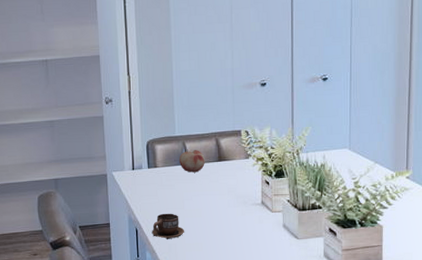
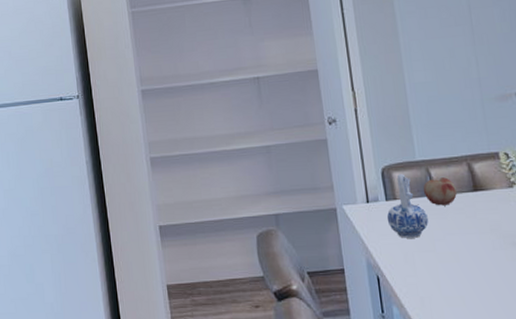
ceramic pitcher: none [148,147,180,199] -> present [387,174,429,238]
cup: present [151,213,185,240] -> none [397,257,440,291]

